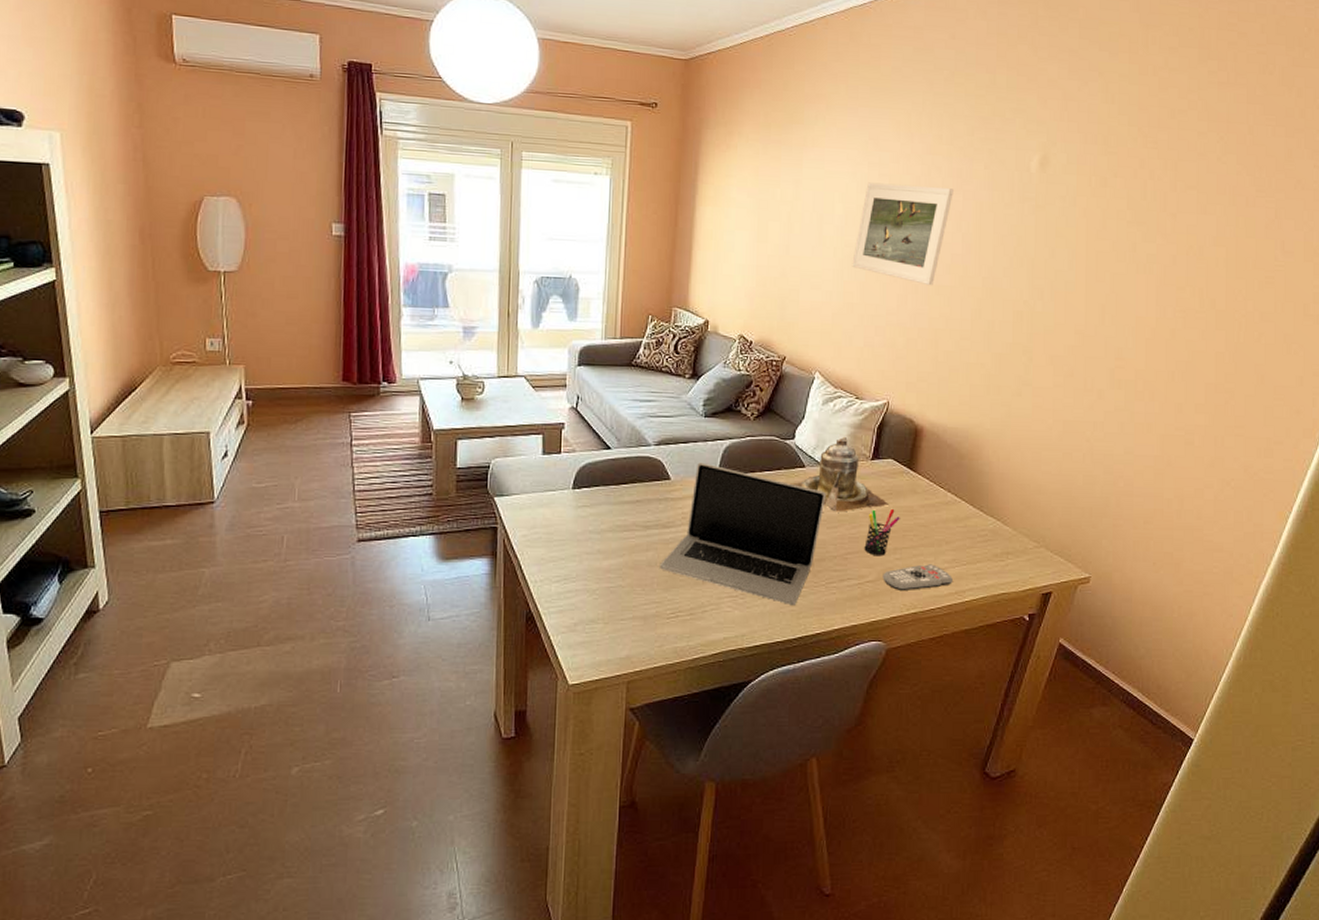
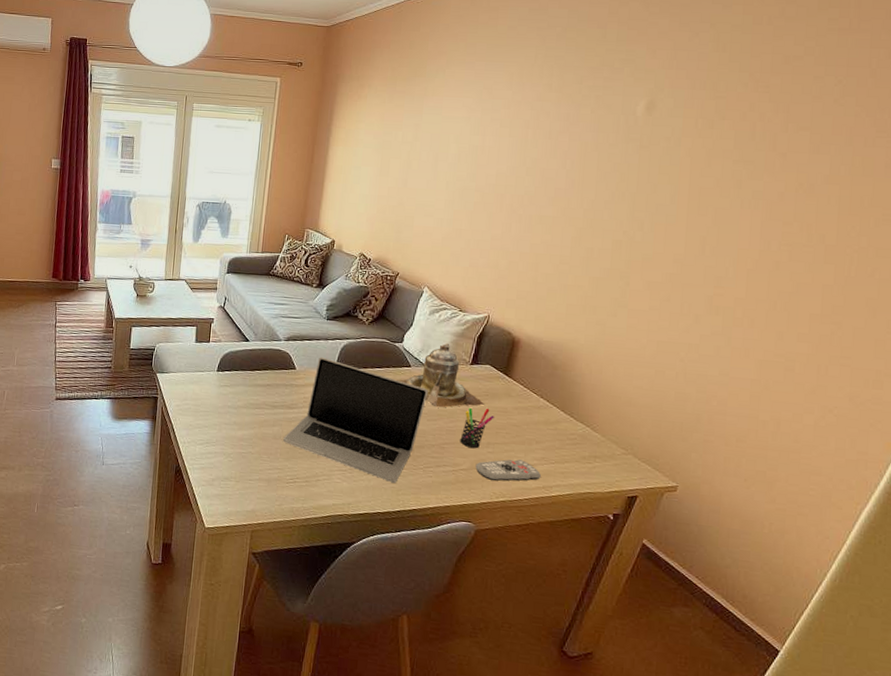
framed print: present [852,182,954,286] -> none [462,126,560,216]

